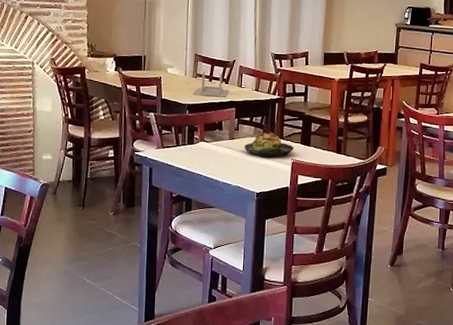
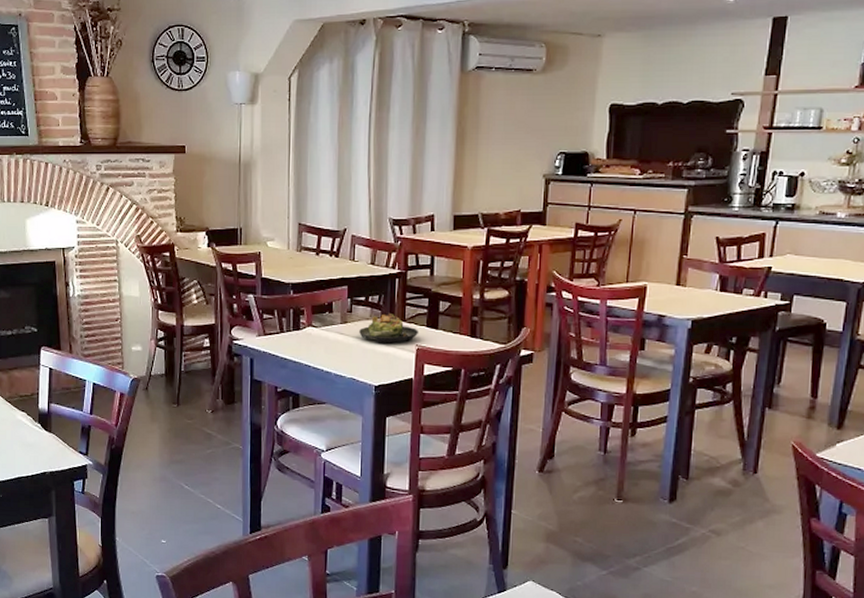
napkin holder: present [192,72,230,97] -> none [297,244,340,273]

